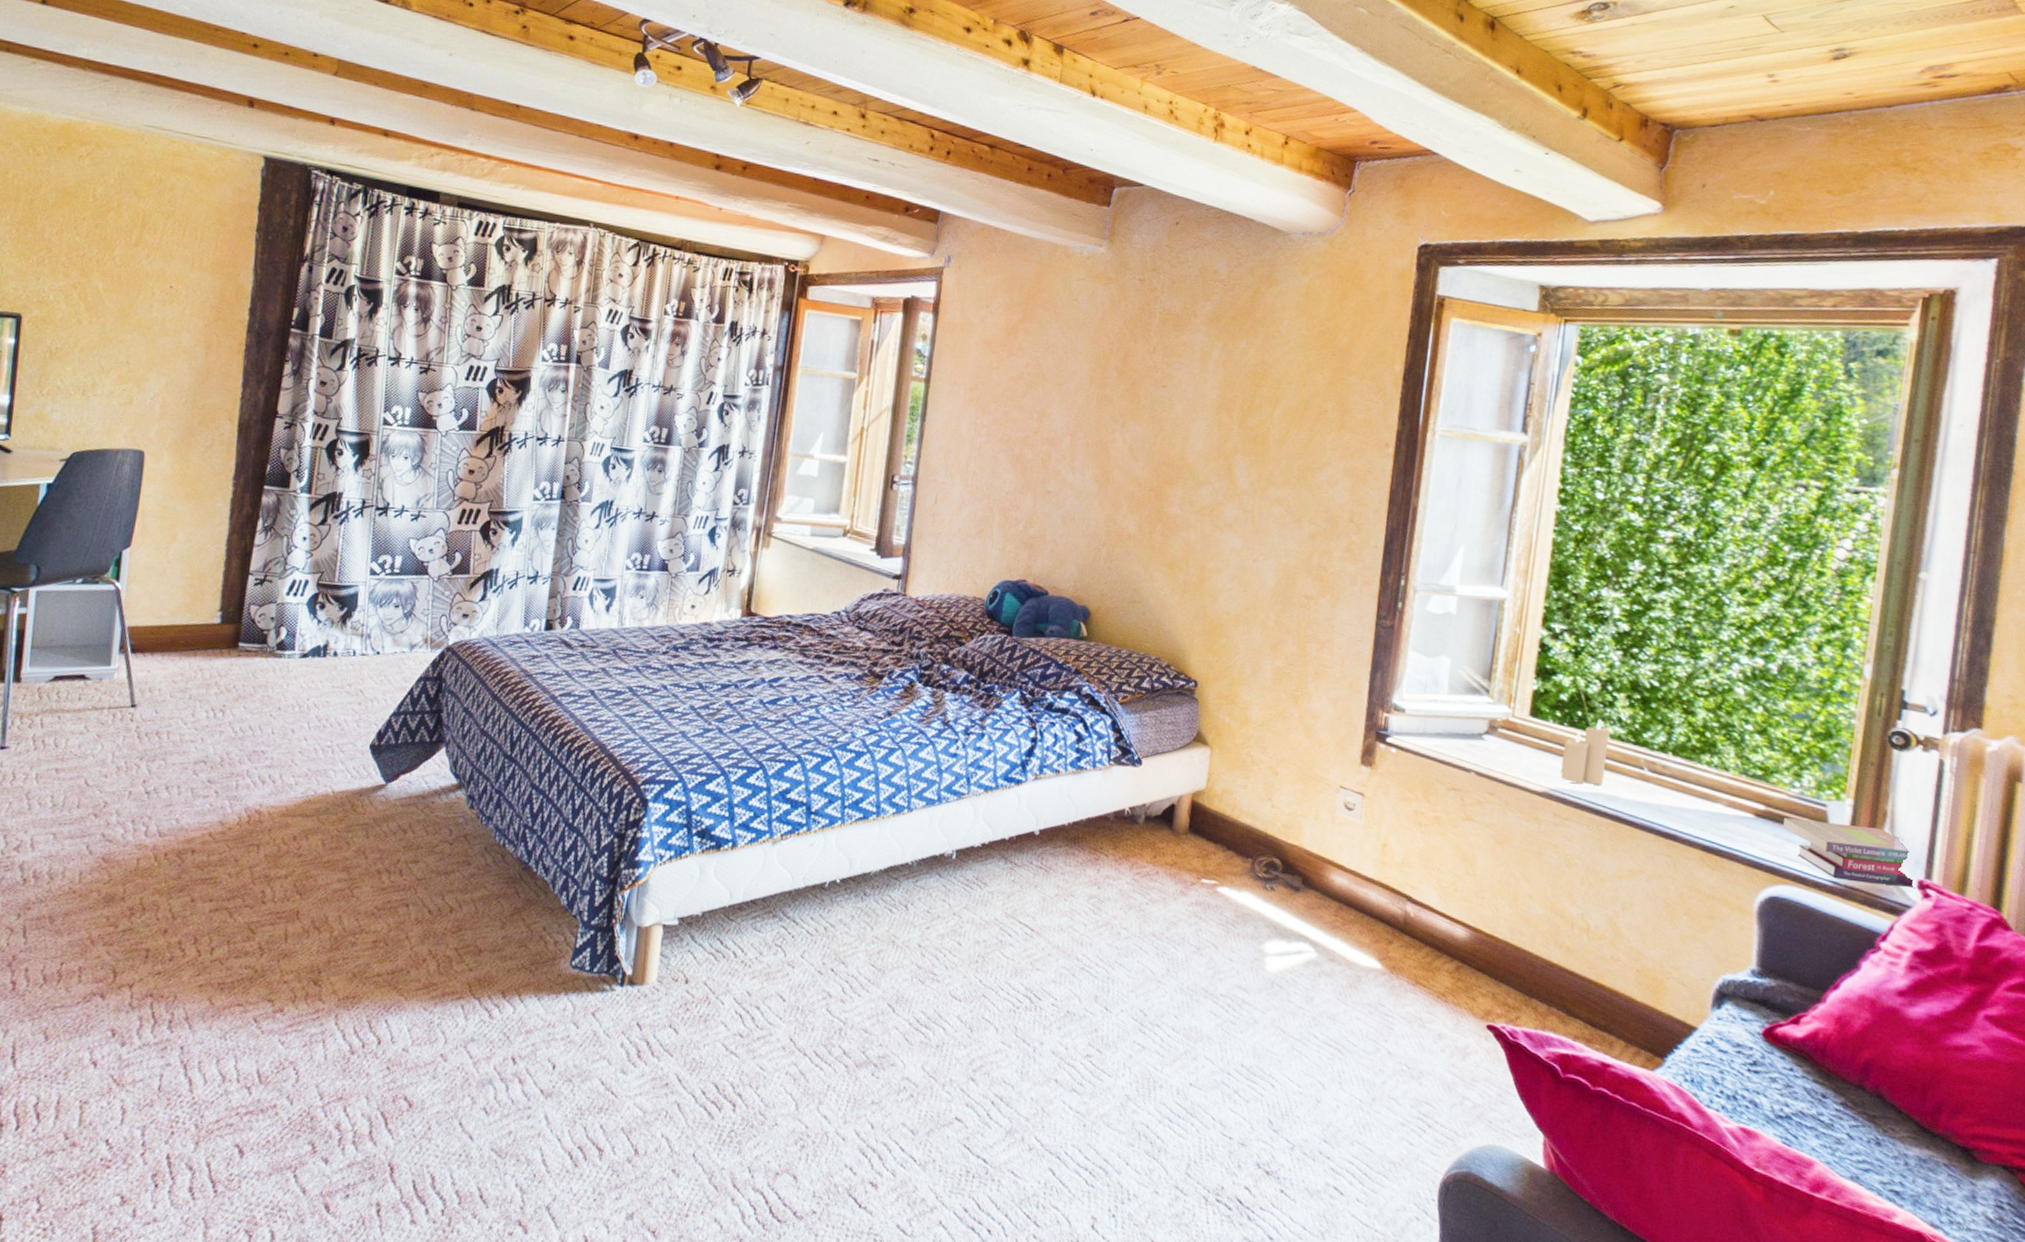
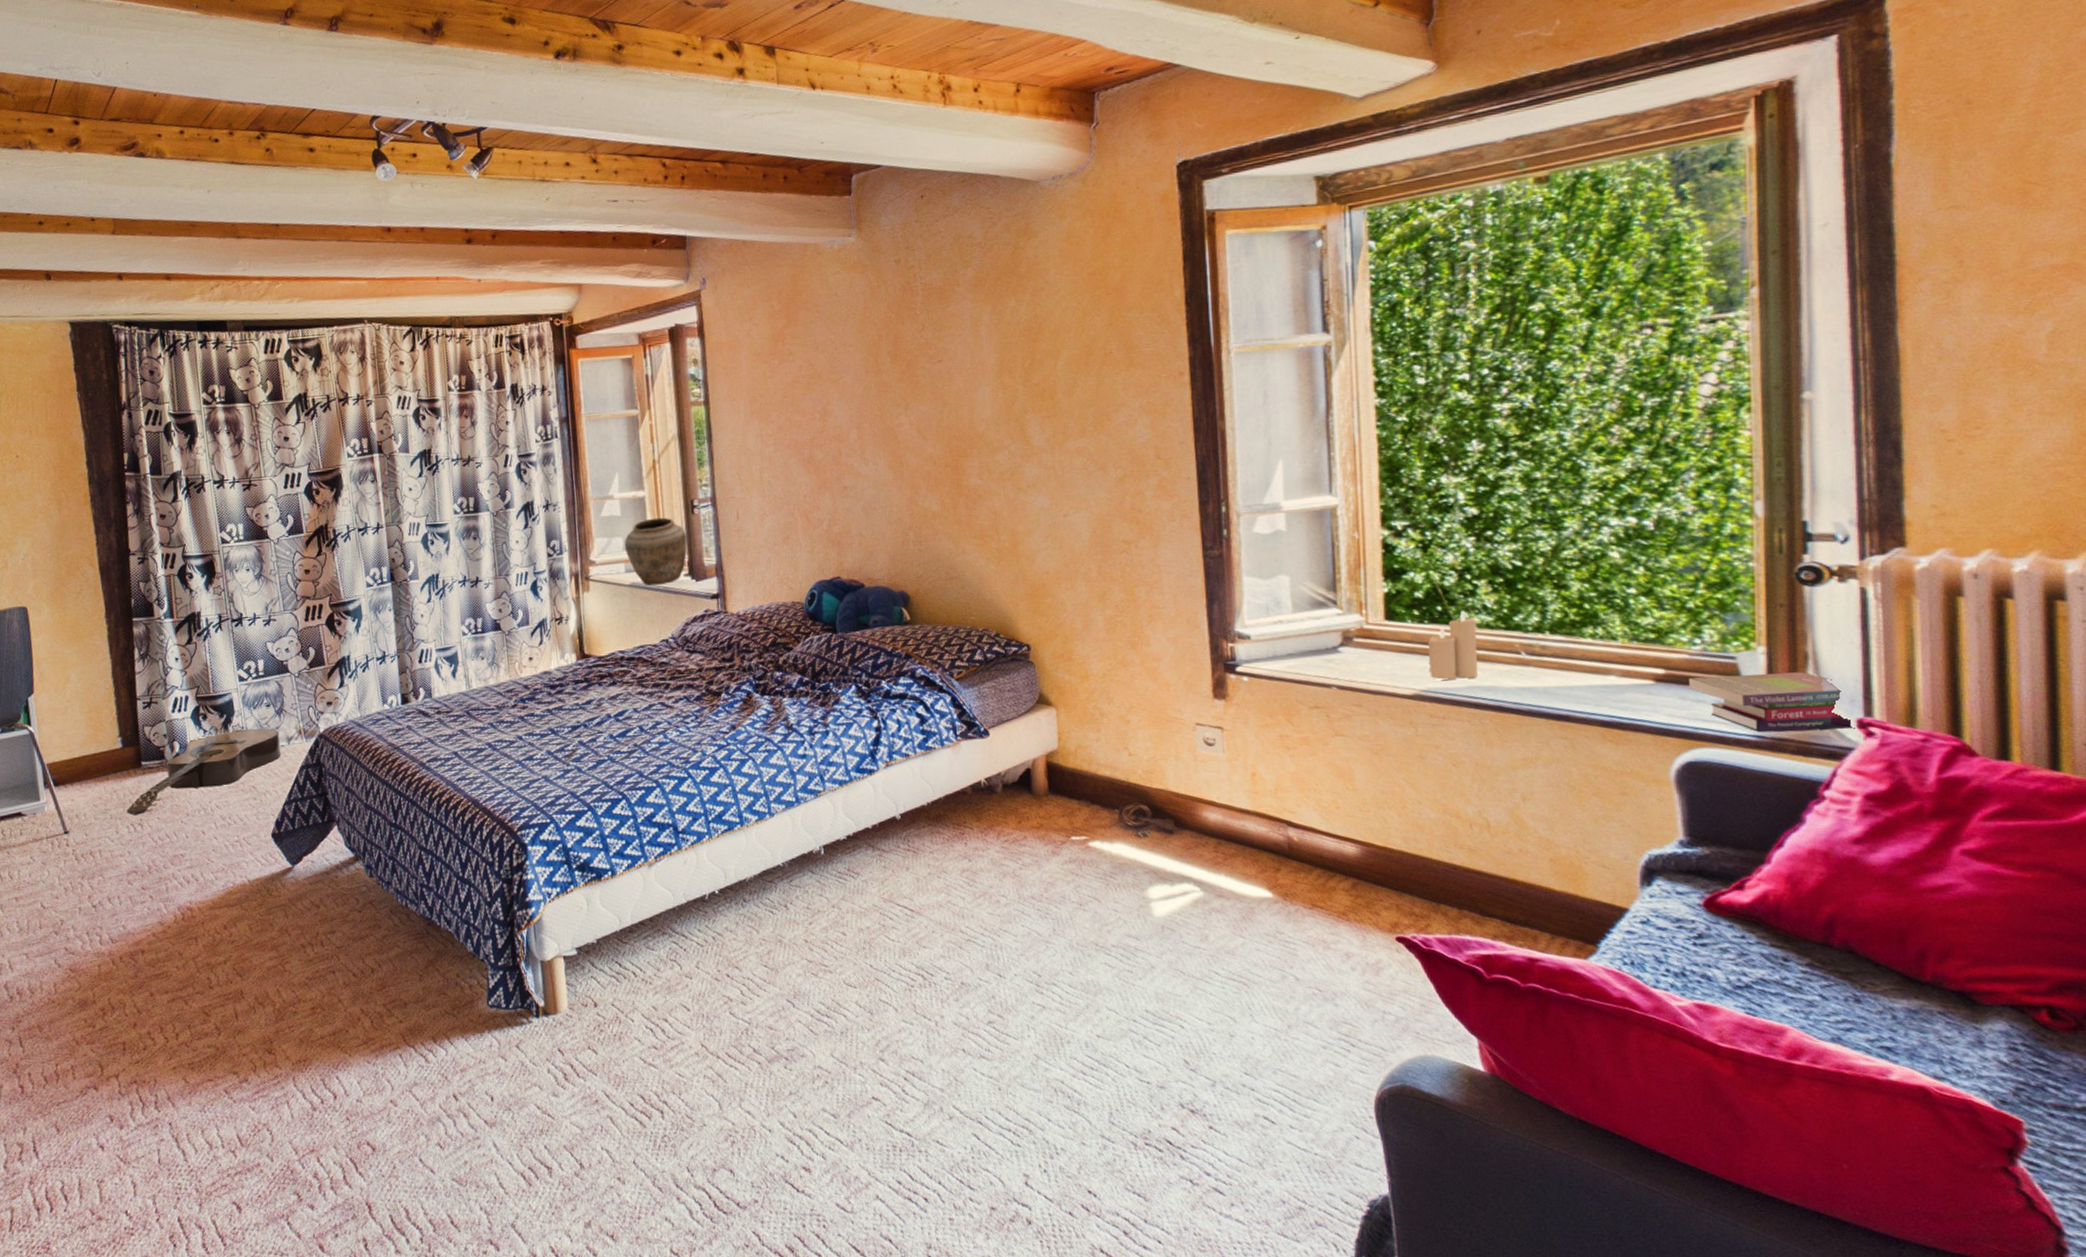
guitar: none [209,625,403,701] -> present [127,728,281,816]
vase: none [814,485,881,556] -> present [624,517,688,586]

